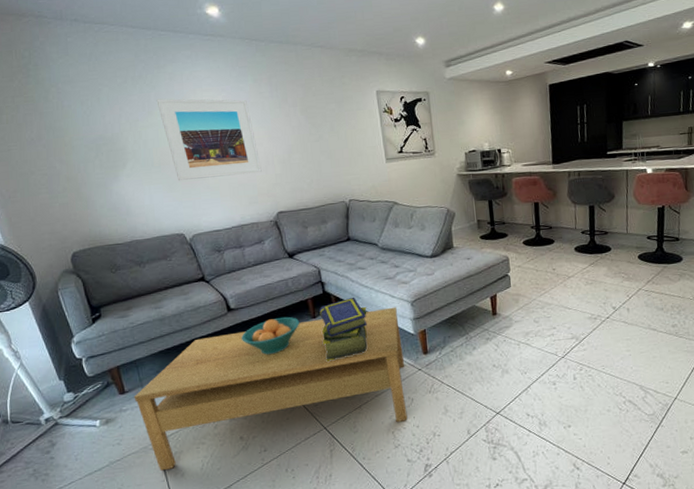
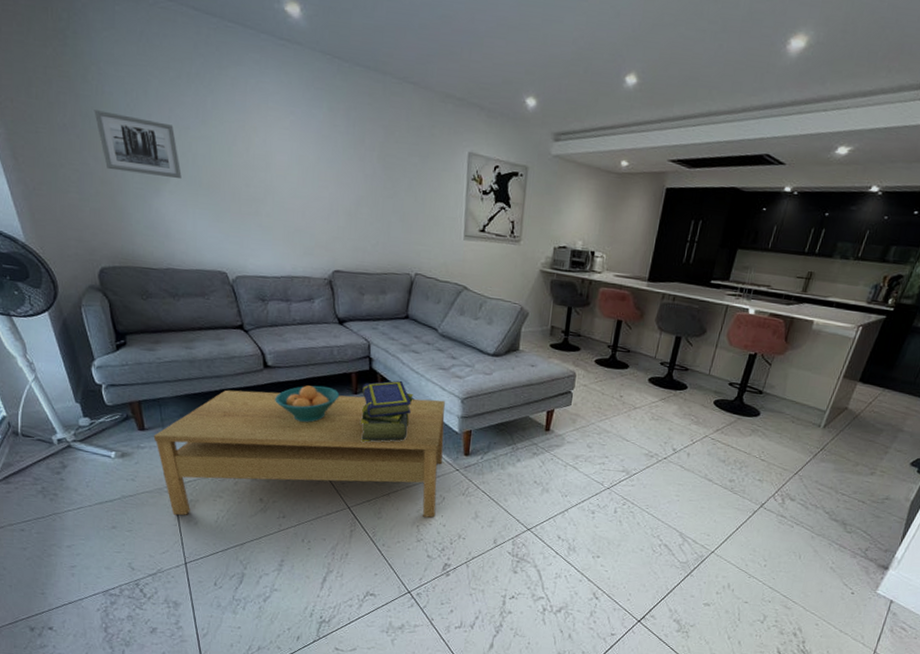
wall art: none [56,120,136,168] -> present [94,110,182,178]
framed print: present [156,98,262,181] -> none [213,107,323,221]

